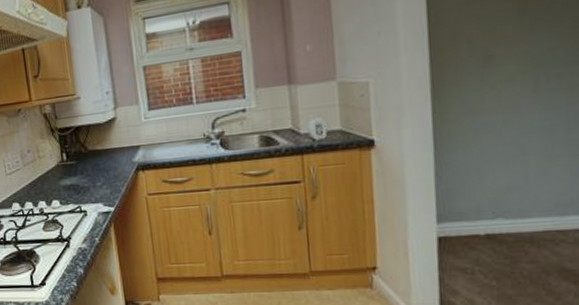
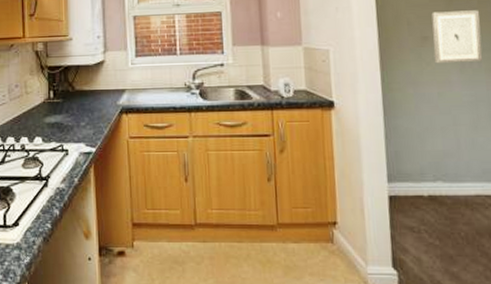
wall art: none [499,15,564,86] -> present [431,10,483,64]

